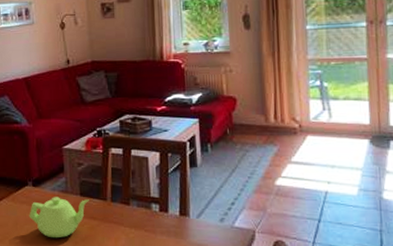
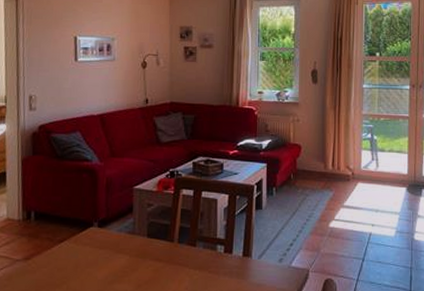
teapot: present [29,197,89,238] -> none [91,238,156,282]

